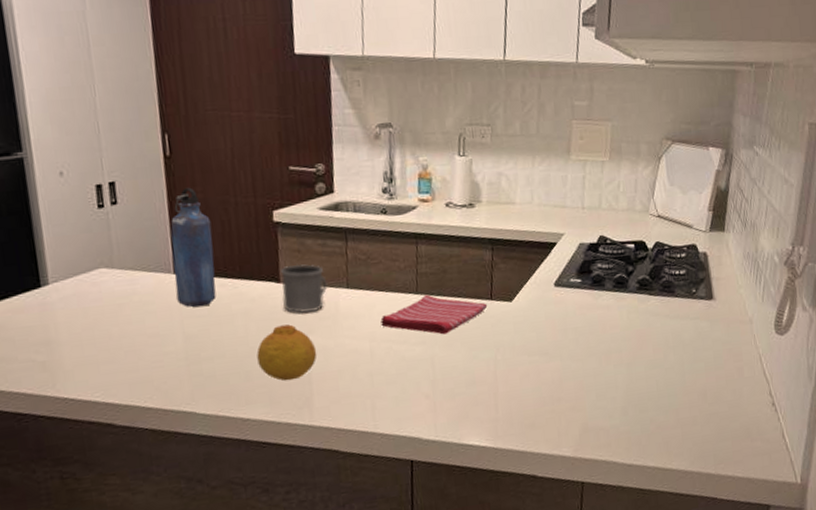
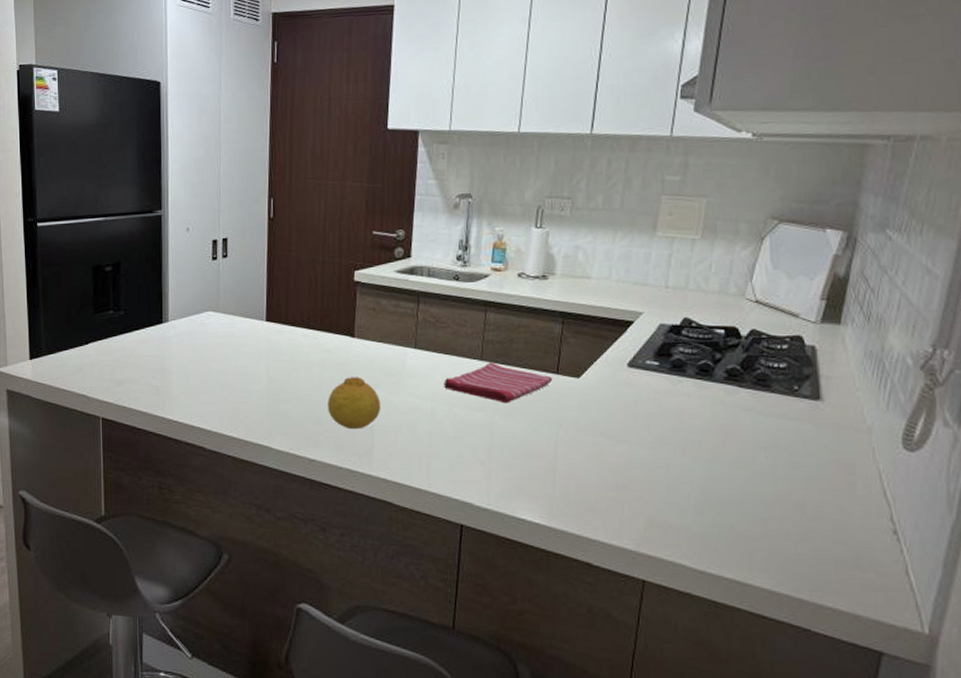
water bottle: present [170,187,217,307] -> none [266,246,301,353]
mug: present [281,263,328,313] -> none [355,321,397,368]

